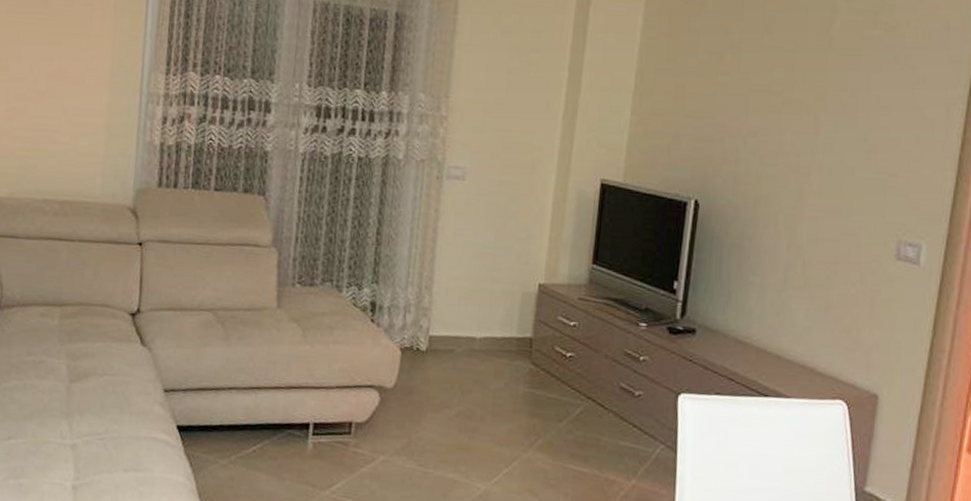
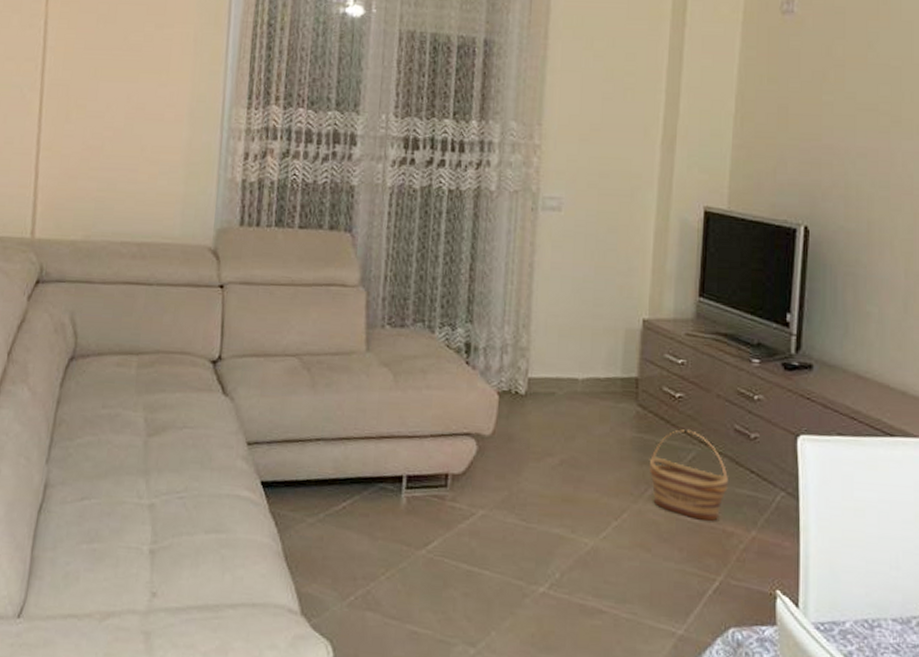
basket: none [539,386,613,471] -> present [649,429,729,522]

